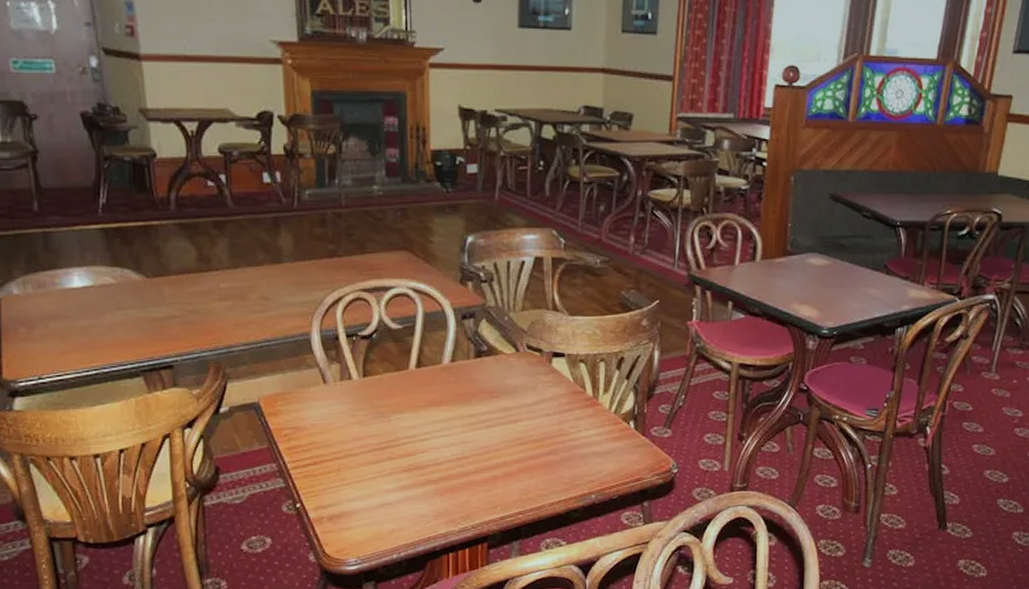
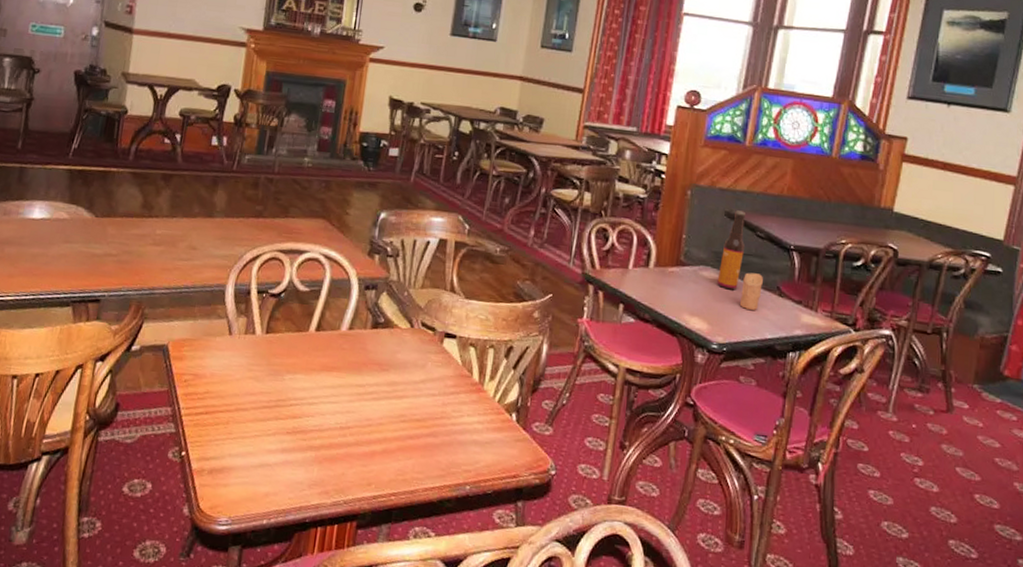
beer bottle: none [825,191,852,274] -> present [717,210,746,291]
candle: none [847,254,870,292] -> present [739,272,763,311]

